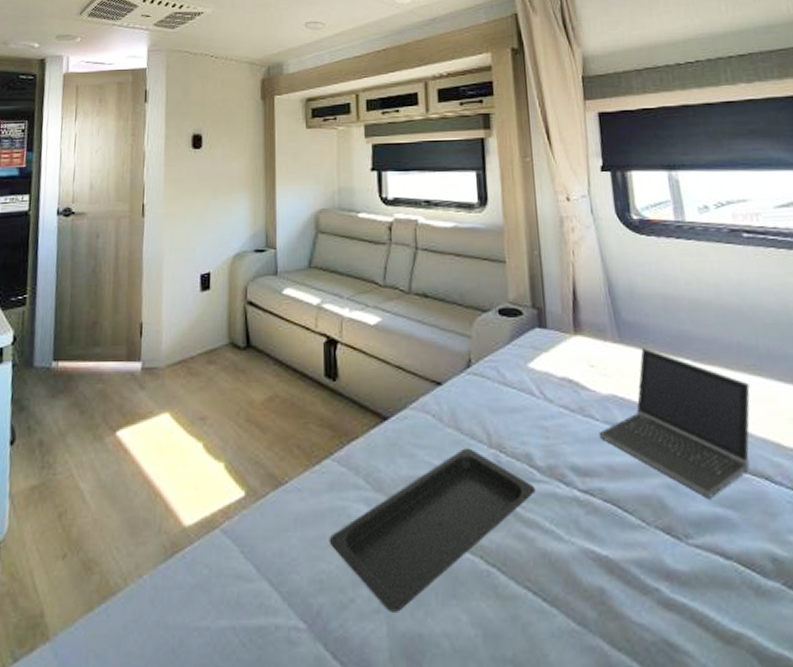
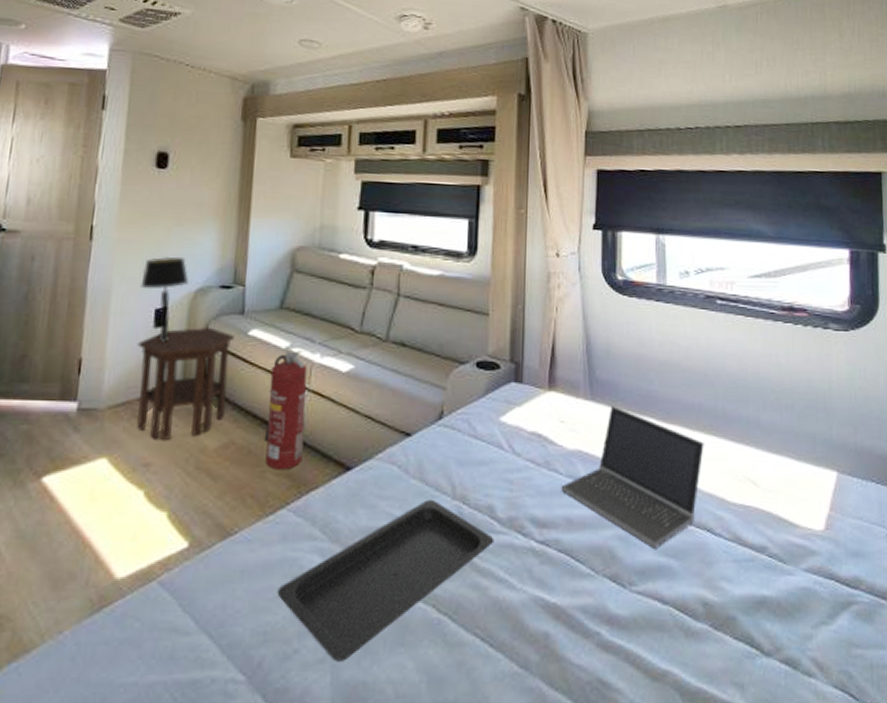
table lamp: none [187,226,228,304] -> present [140,256,190,342]
side table: none [188,289,270,394] -> present [137,328,234,440]
fire extinguisher: none [304,306,341,422] -> present [264,351,307,471]

